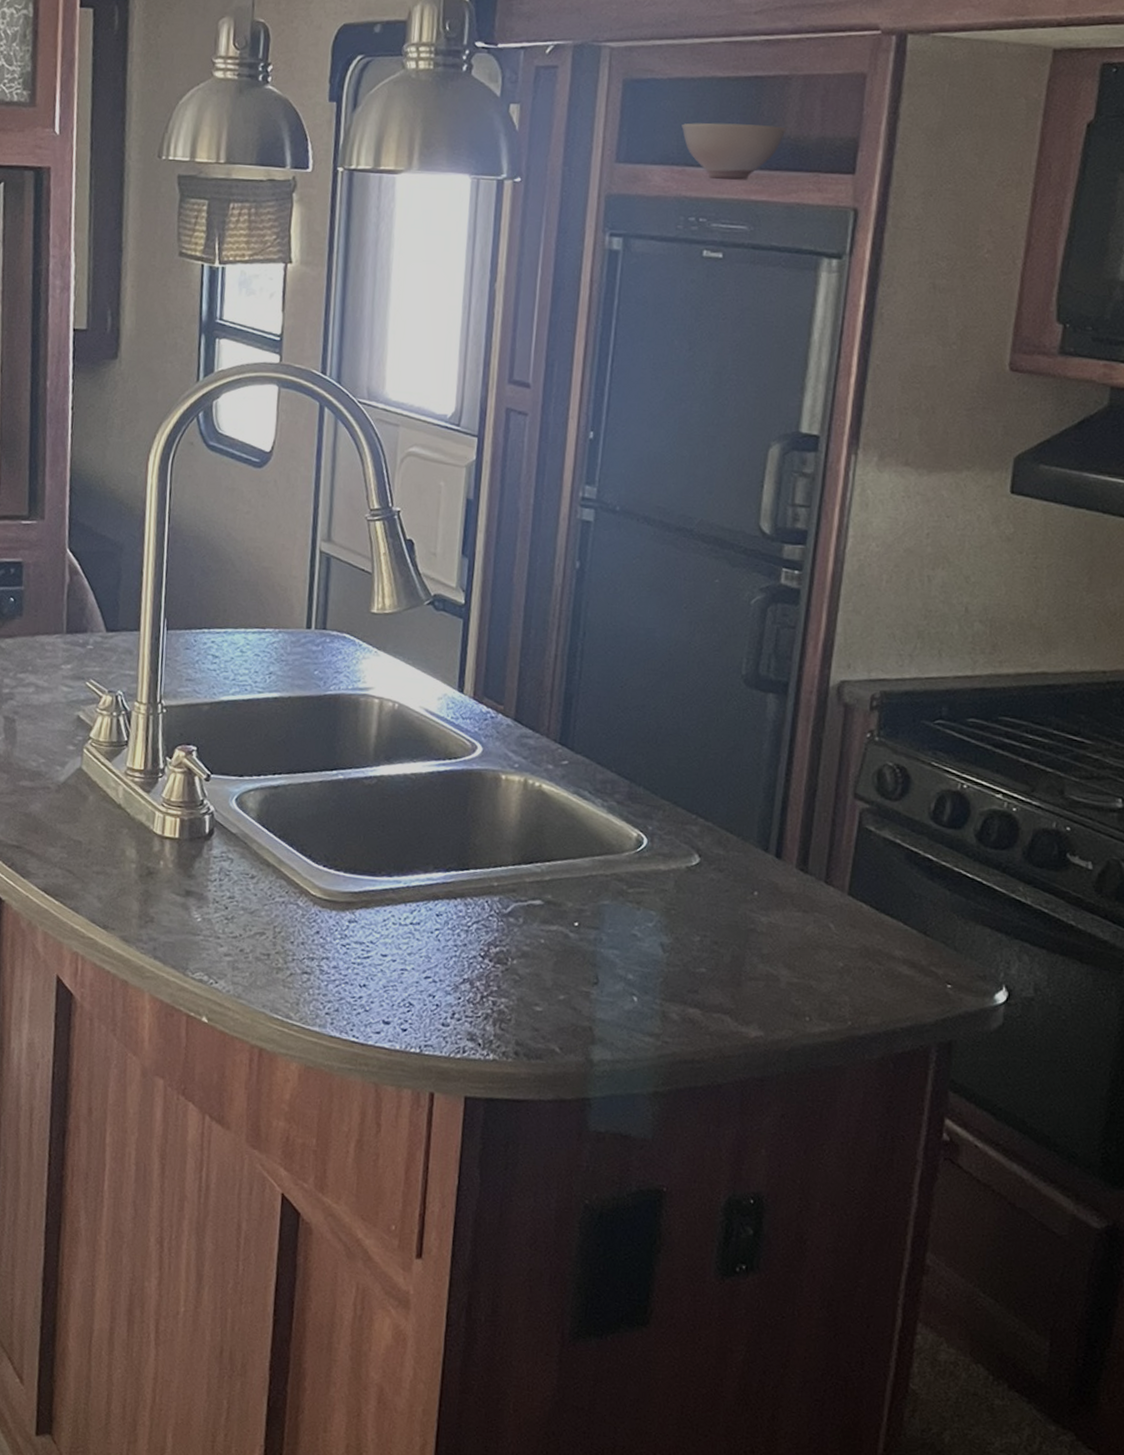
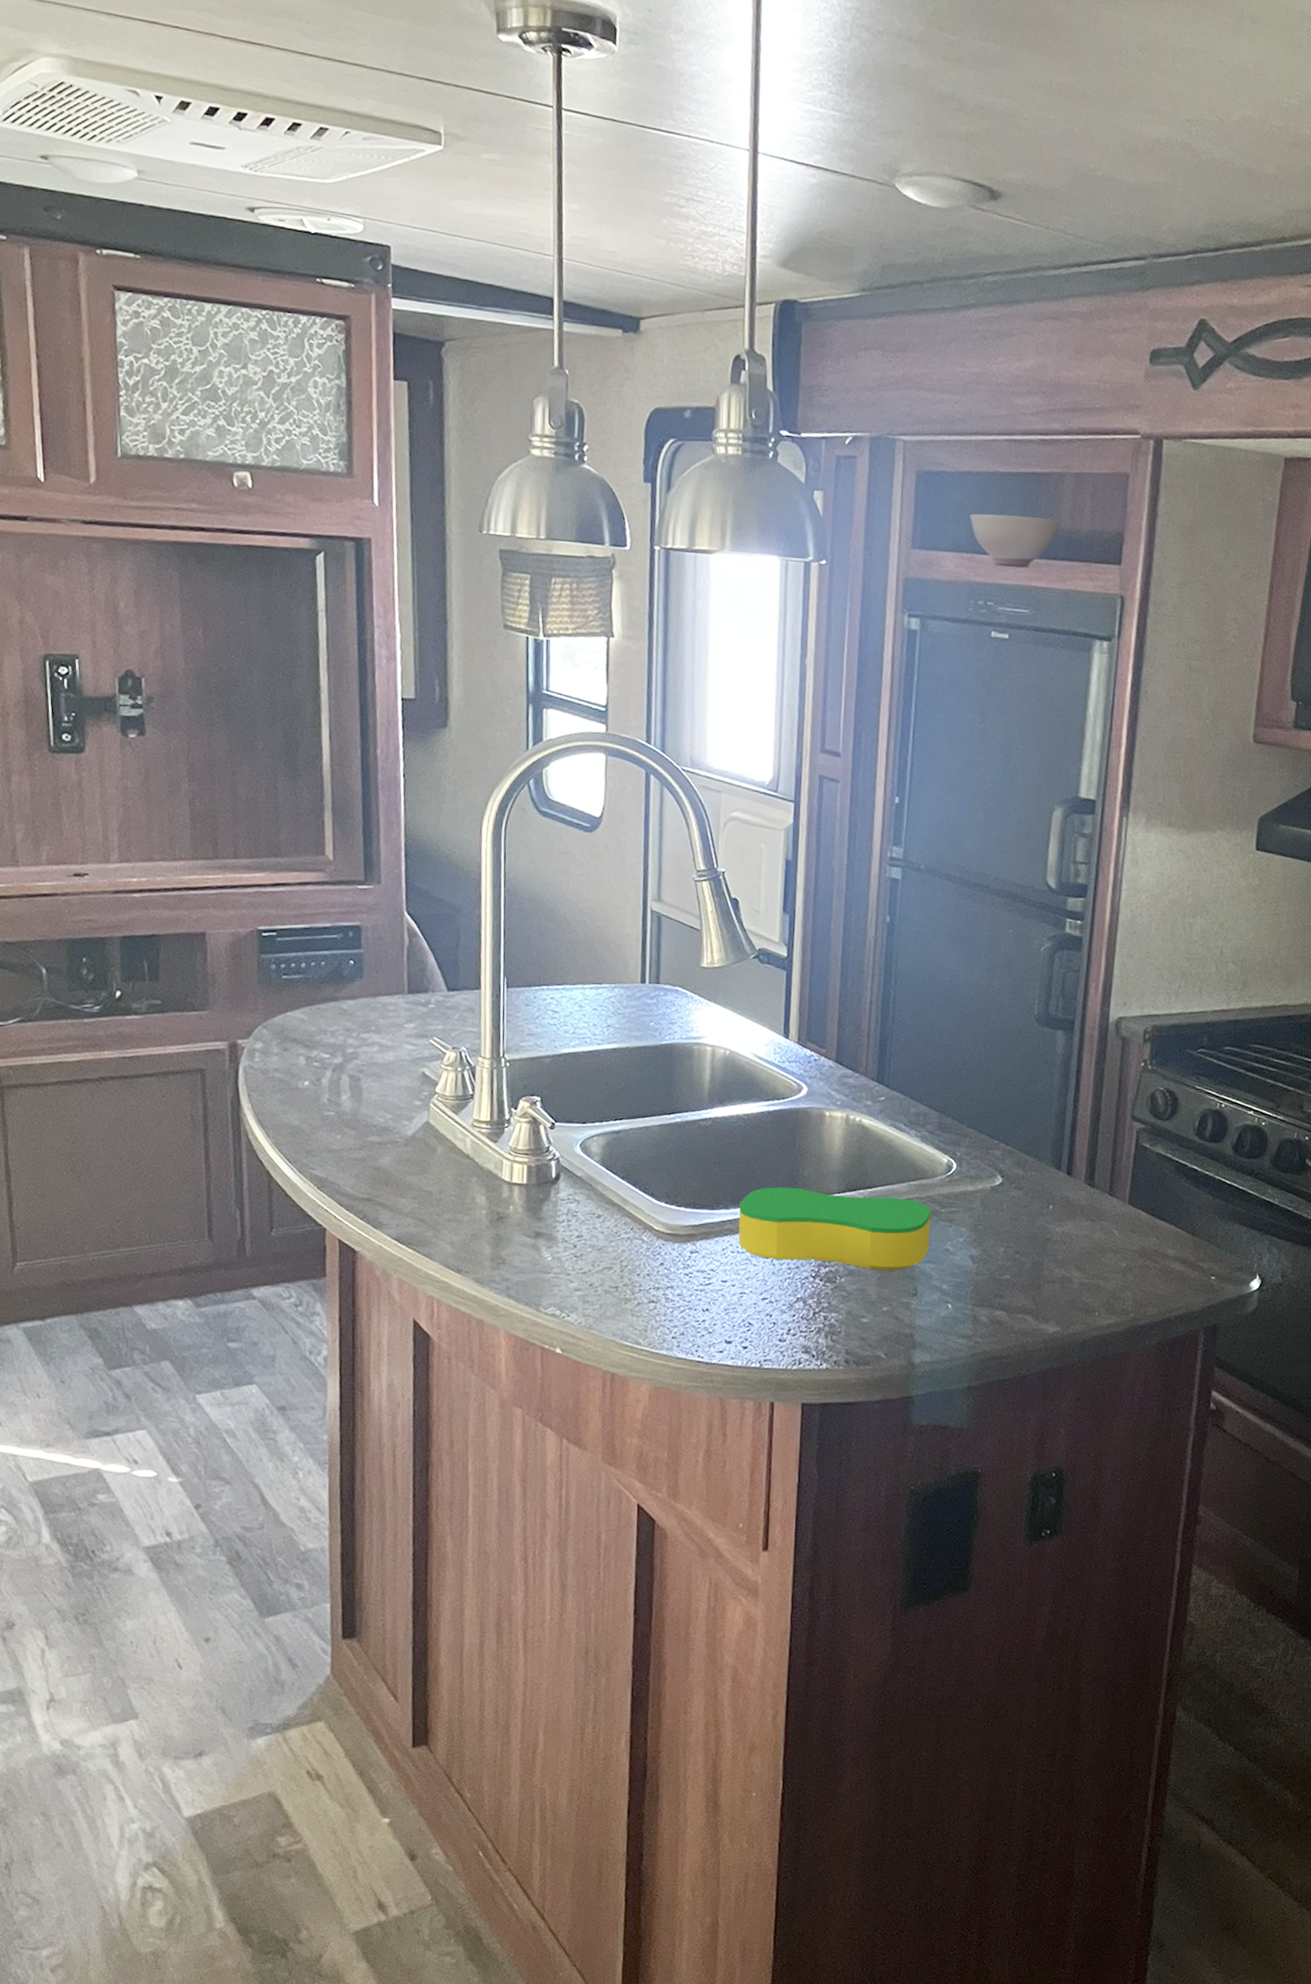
sponge: none [401,855,617,955] -> present [738,1187,931,1271]

